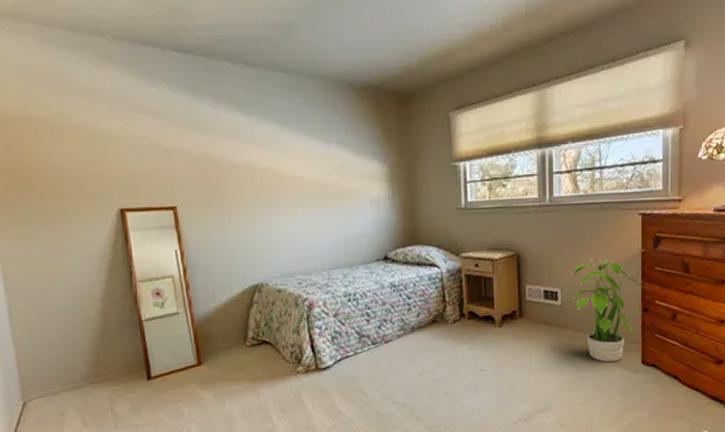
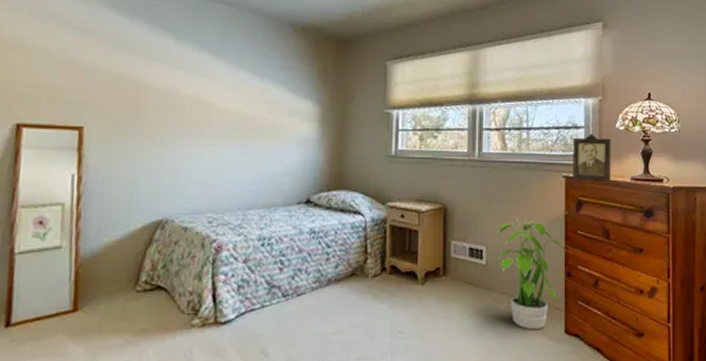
photo frame: none [650,166,693,216] -> present [573,134,611,182]

